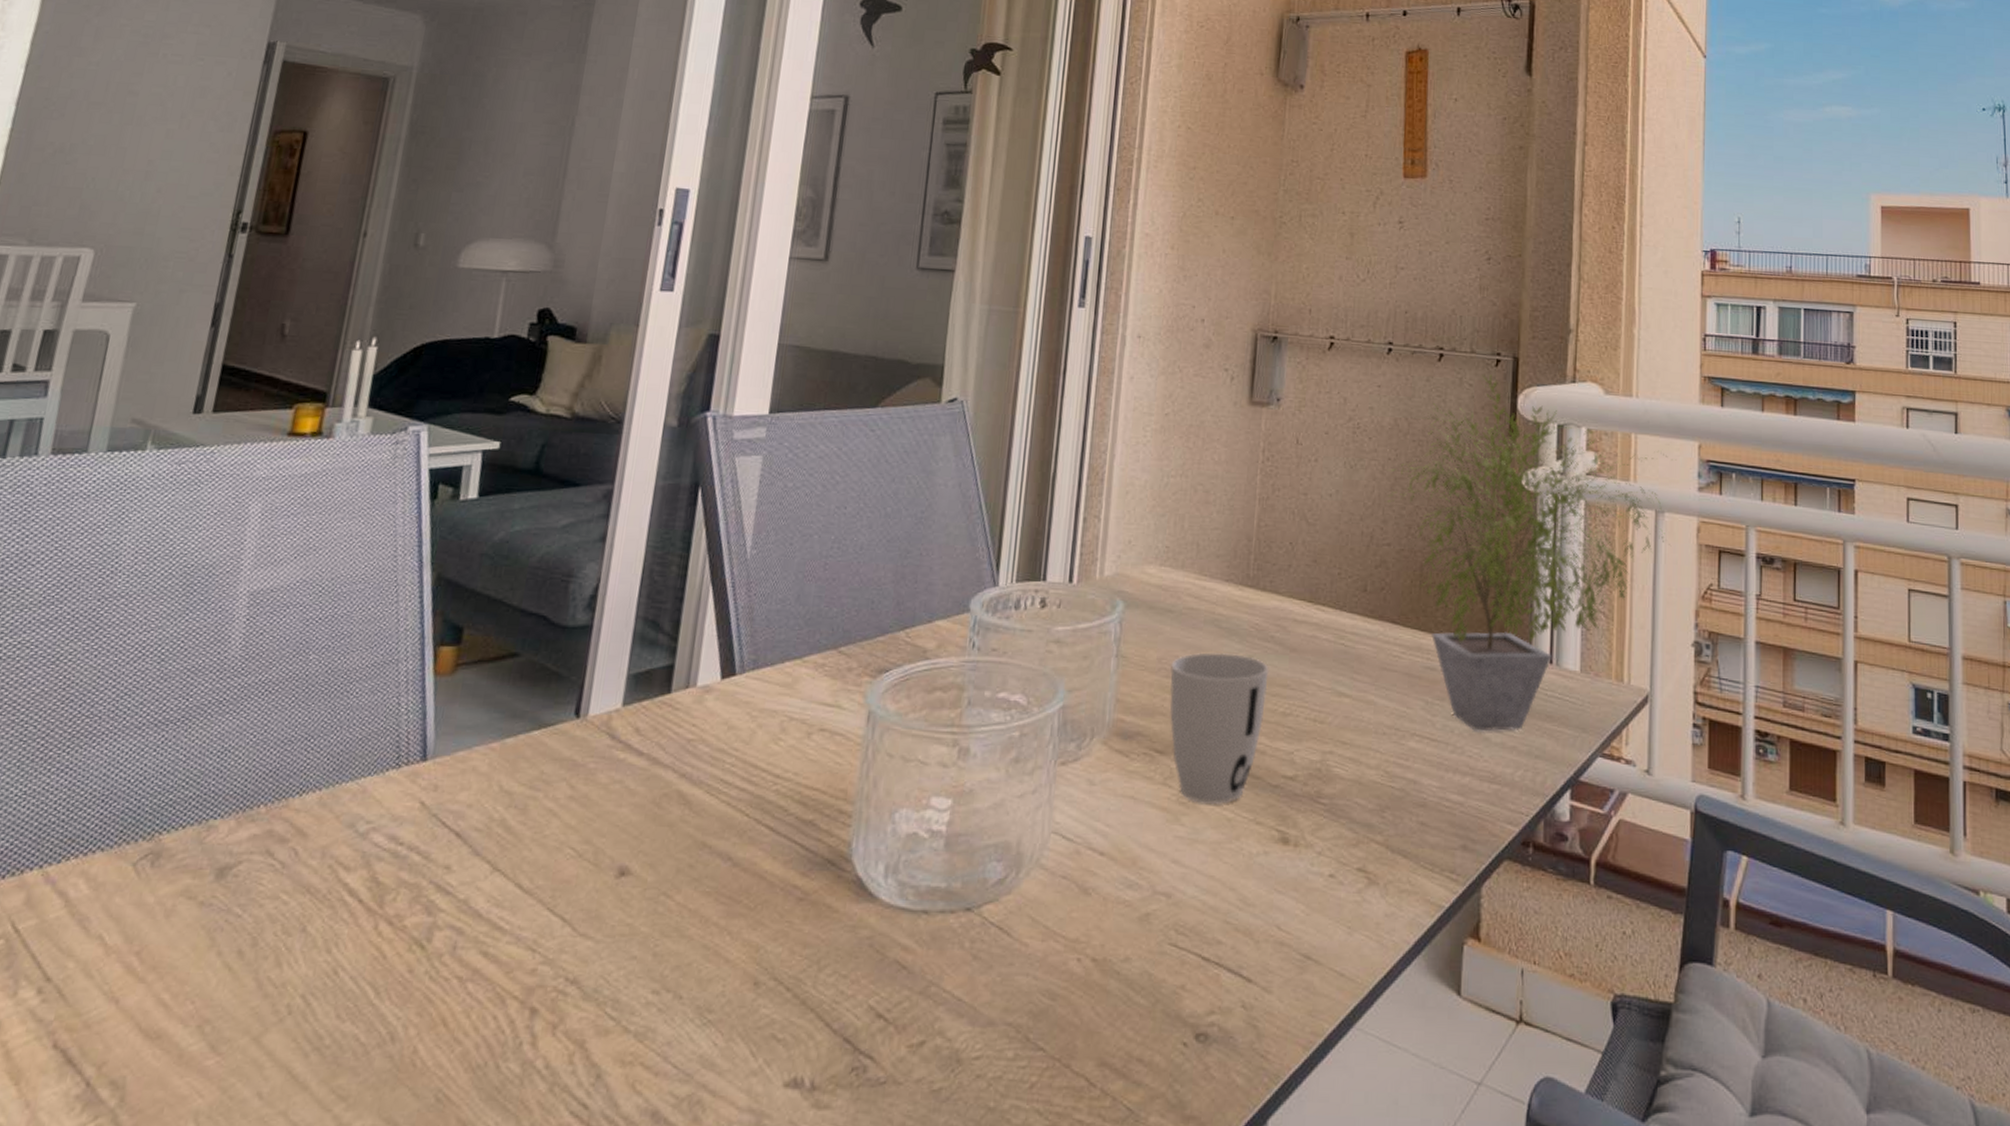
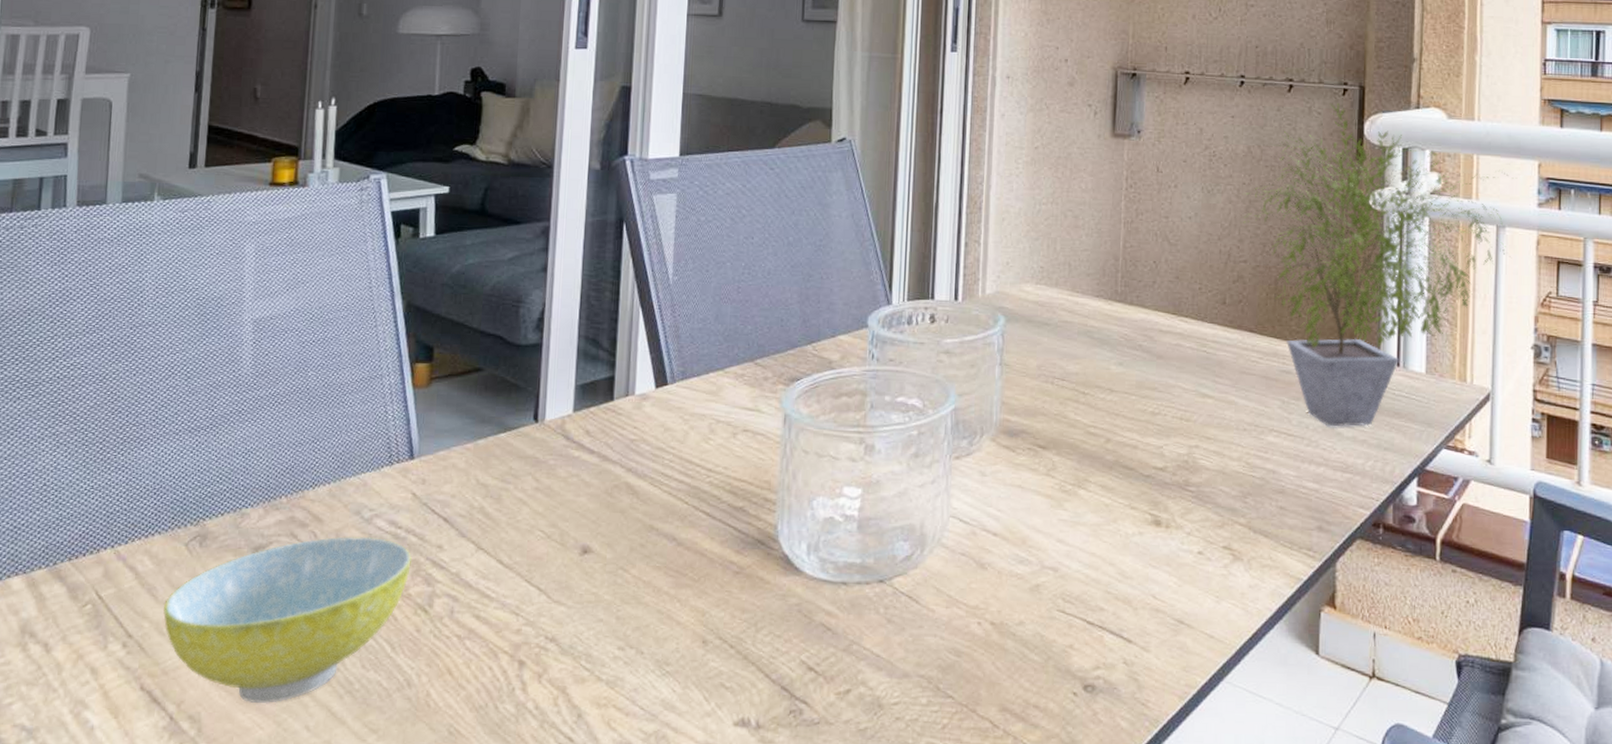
bowl: none [94,854,412,1065] -> present [163,536,411,704]
cup: present [1169,652,1269,805] -> none [1049,359,1138,492]

